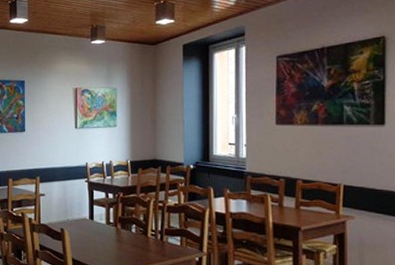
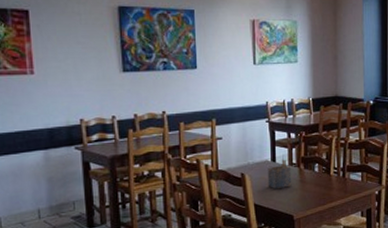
napkin holder: none [85,218,109,247] -> present [267,159,292,190]

